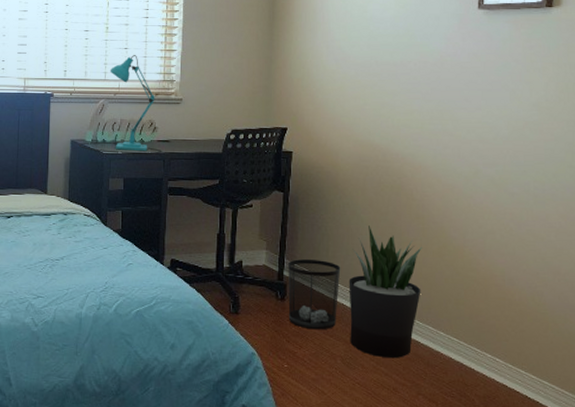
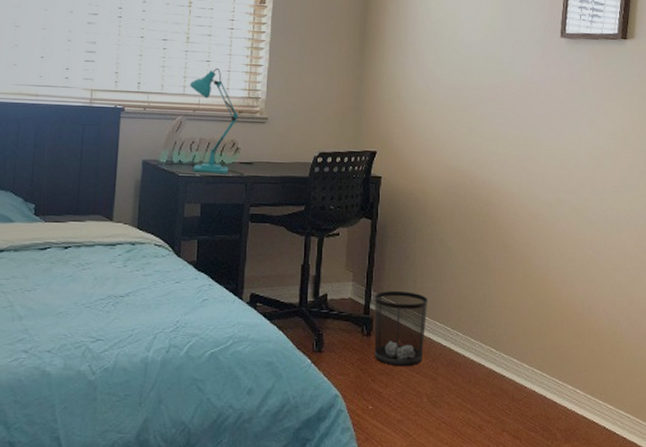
planter: present [349,226,422,359] -> none [436,255,508,394]

